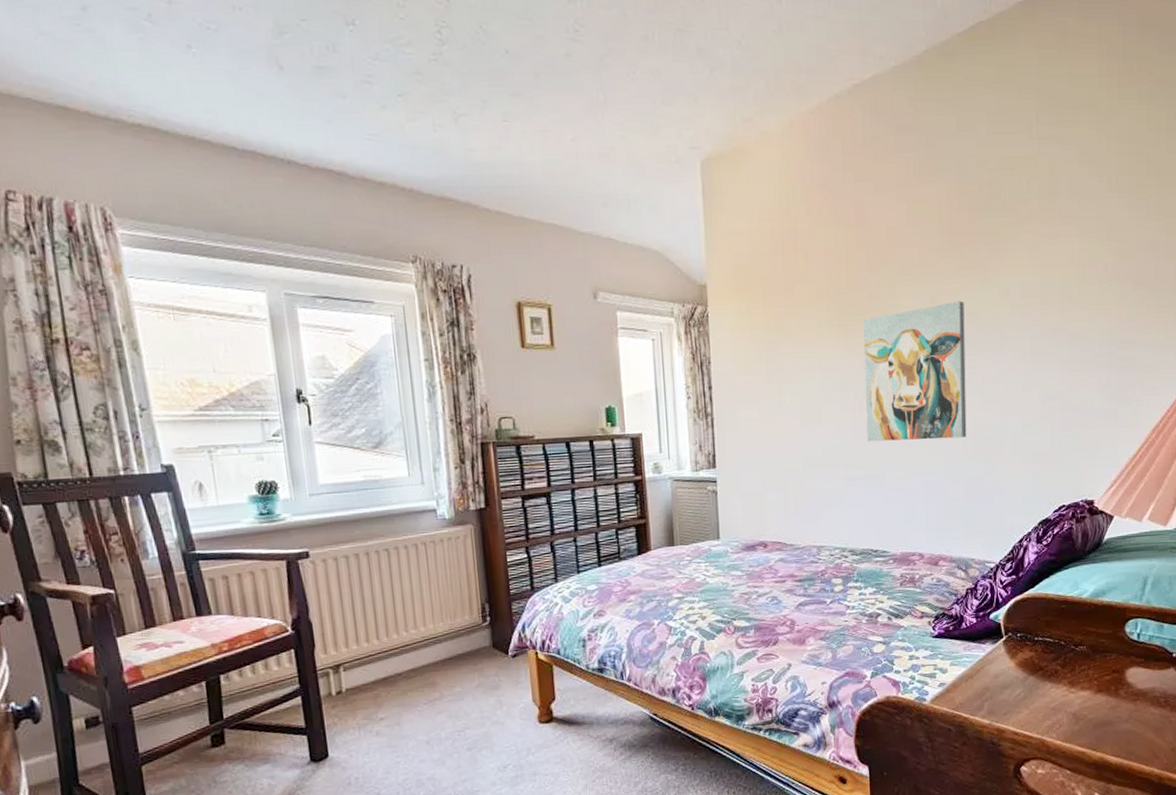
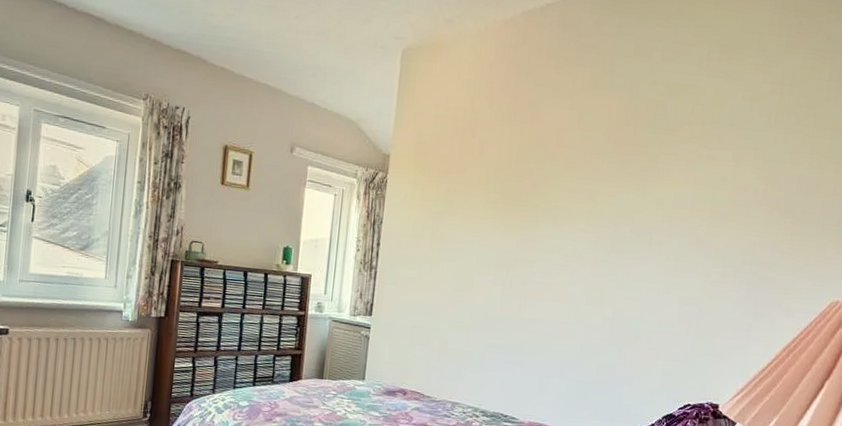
wall art: present [862,300,967,442] -> none [512,202,620,326]

